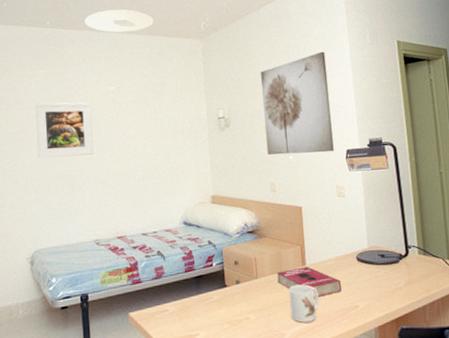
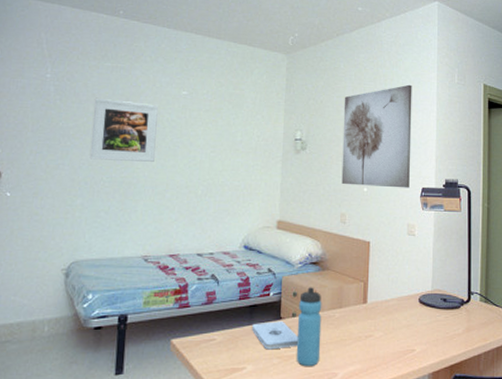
ceiling light: present [84,9,154,33] -> none [163,8,239,36]
notepad: none [199,289,244,316] -> present [251,321,298,350]
water bottle: none [241,255,268,329] -> present [296,287,322,366]
book: present [277,266,342,298] -> none [336,305,401,337]
mug: present [289,284,319,323] -> none [346,323,376,363]

